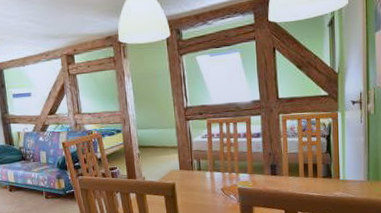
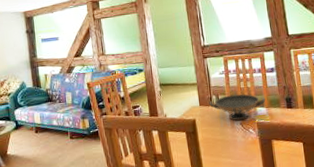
decorative bowl: none [189,159,249,187] -> present [209,94,266,121]

